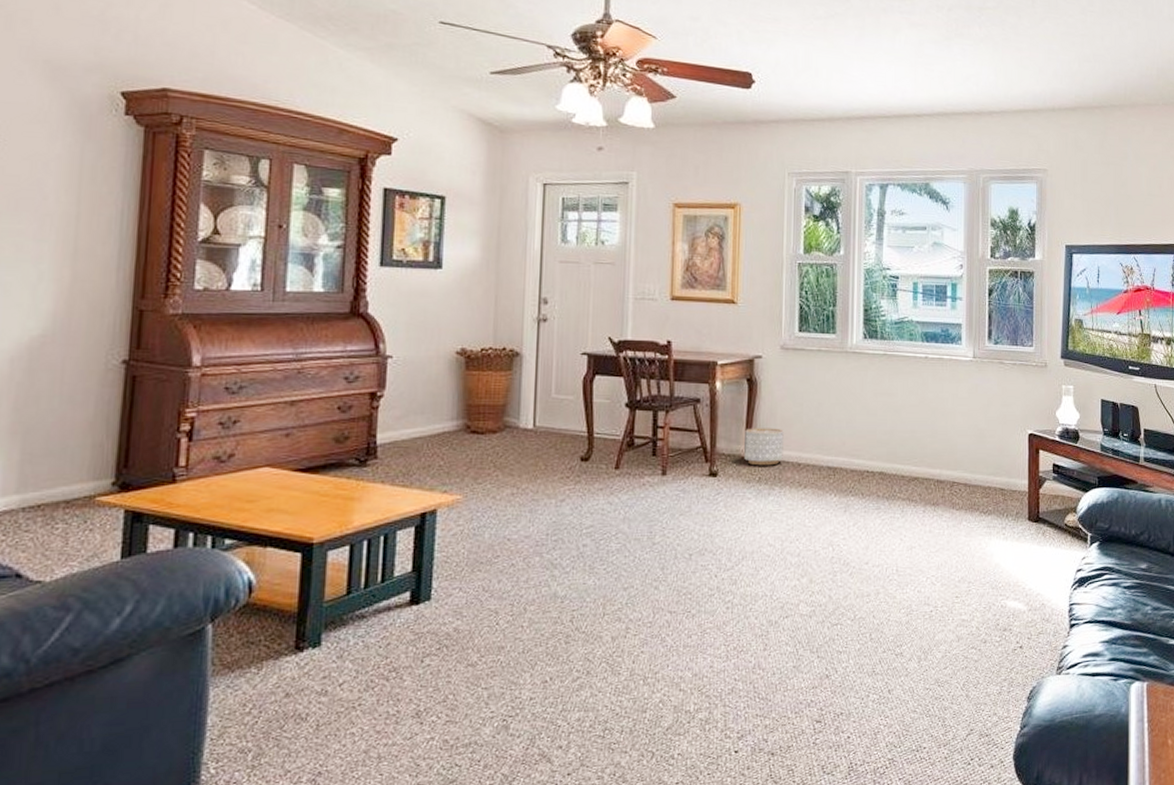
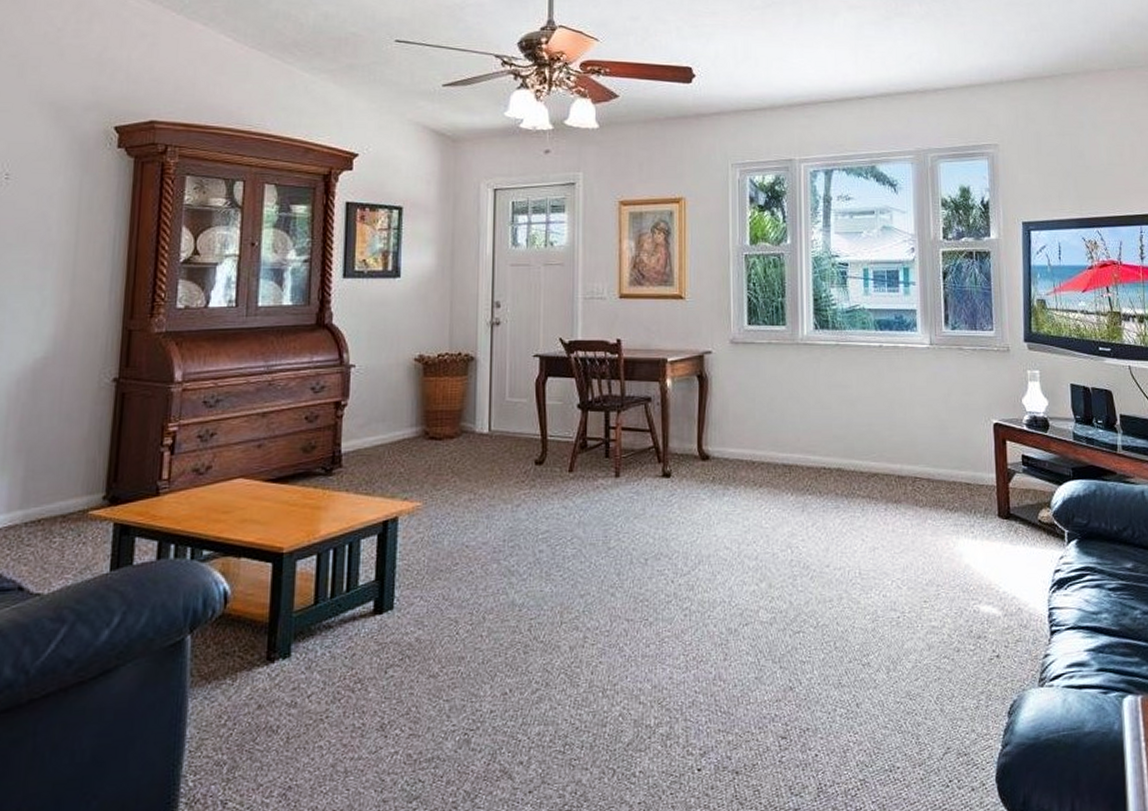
planter: present [744,428,784,466] -> none [697,425,737,465]

